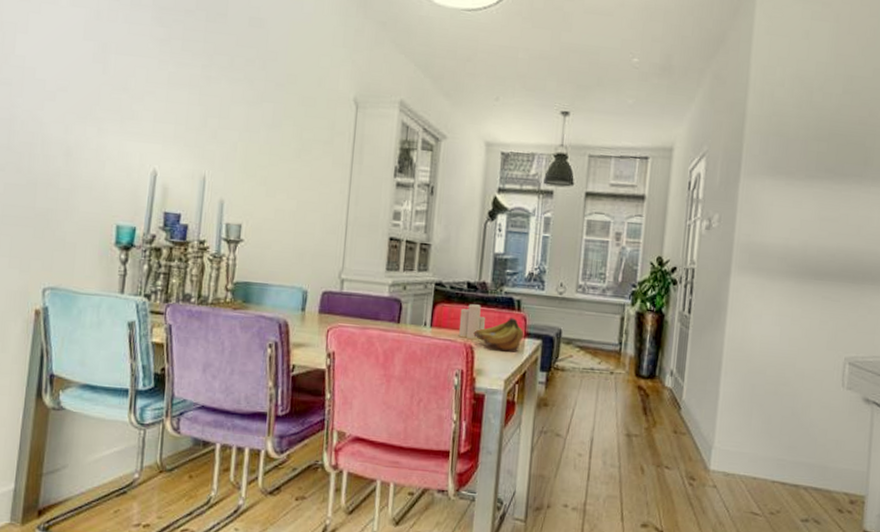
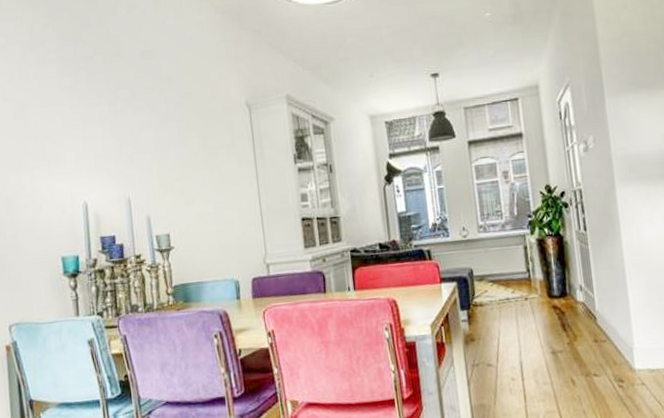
candle: present [458,303,486,341] -> none [378,261,404,295]
fruit: present [473,318,524,352] -> none [394,267,440,300]

